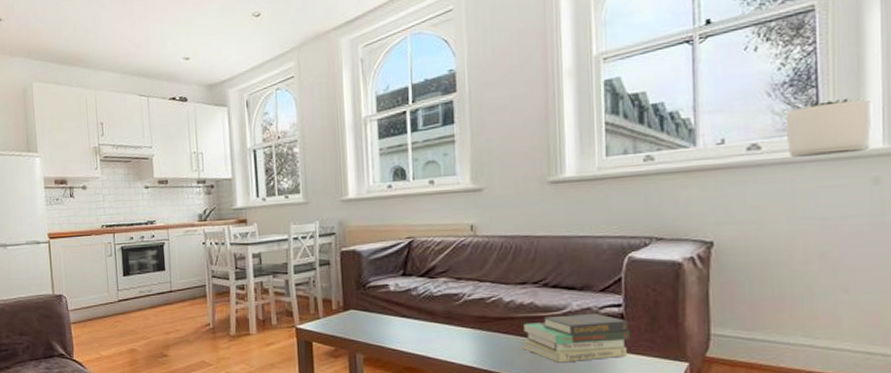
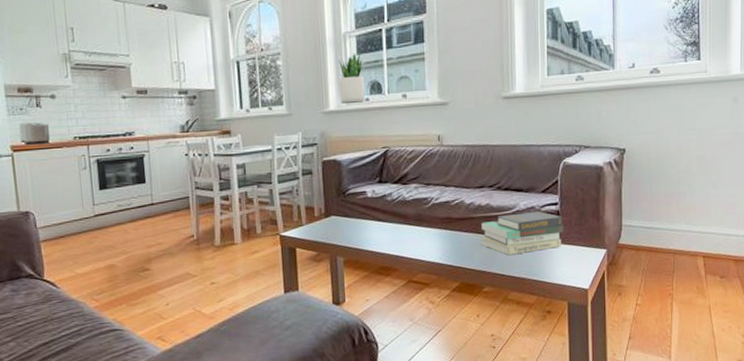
toaster: none [55,211,81,233] -> present [19,122,50,145]
planter: none [358,137,388,192] -> present [338,53,365,105]
planter: present [785,99,871,157] -> none [677,34,733,80]

